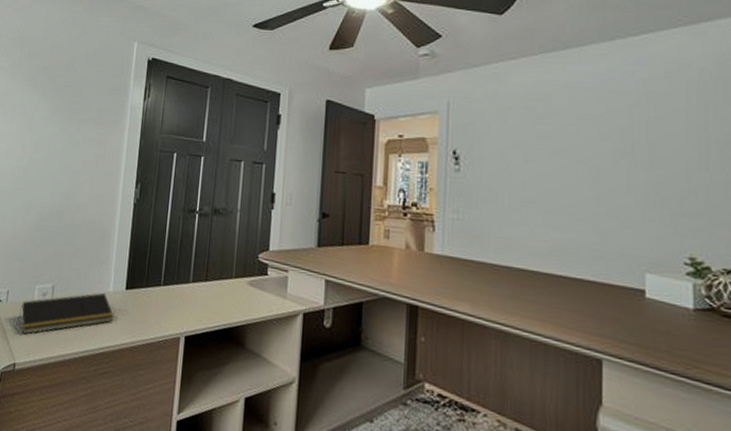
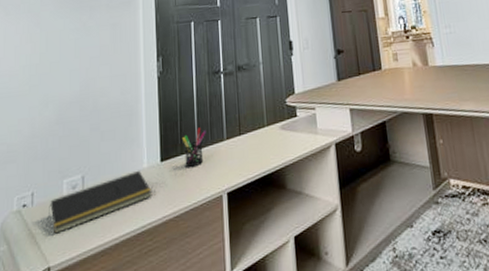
pen holder: none [148,264,173,303] -> present [181,127,206,168]

